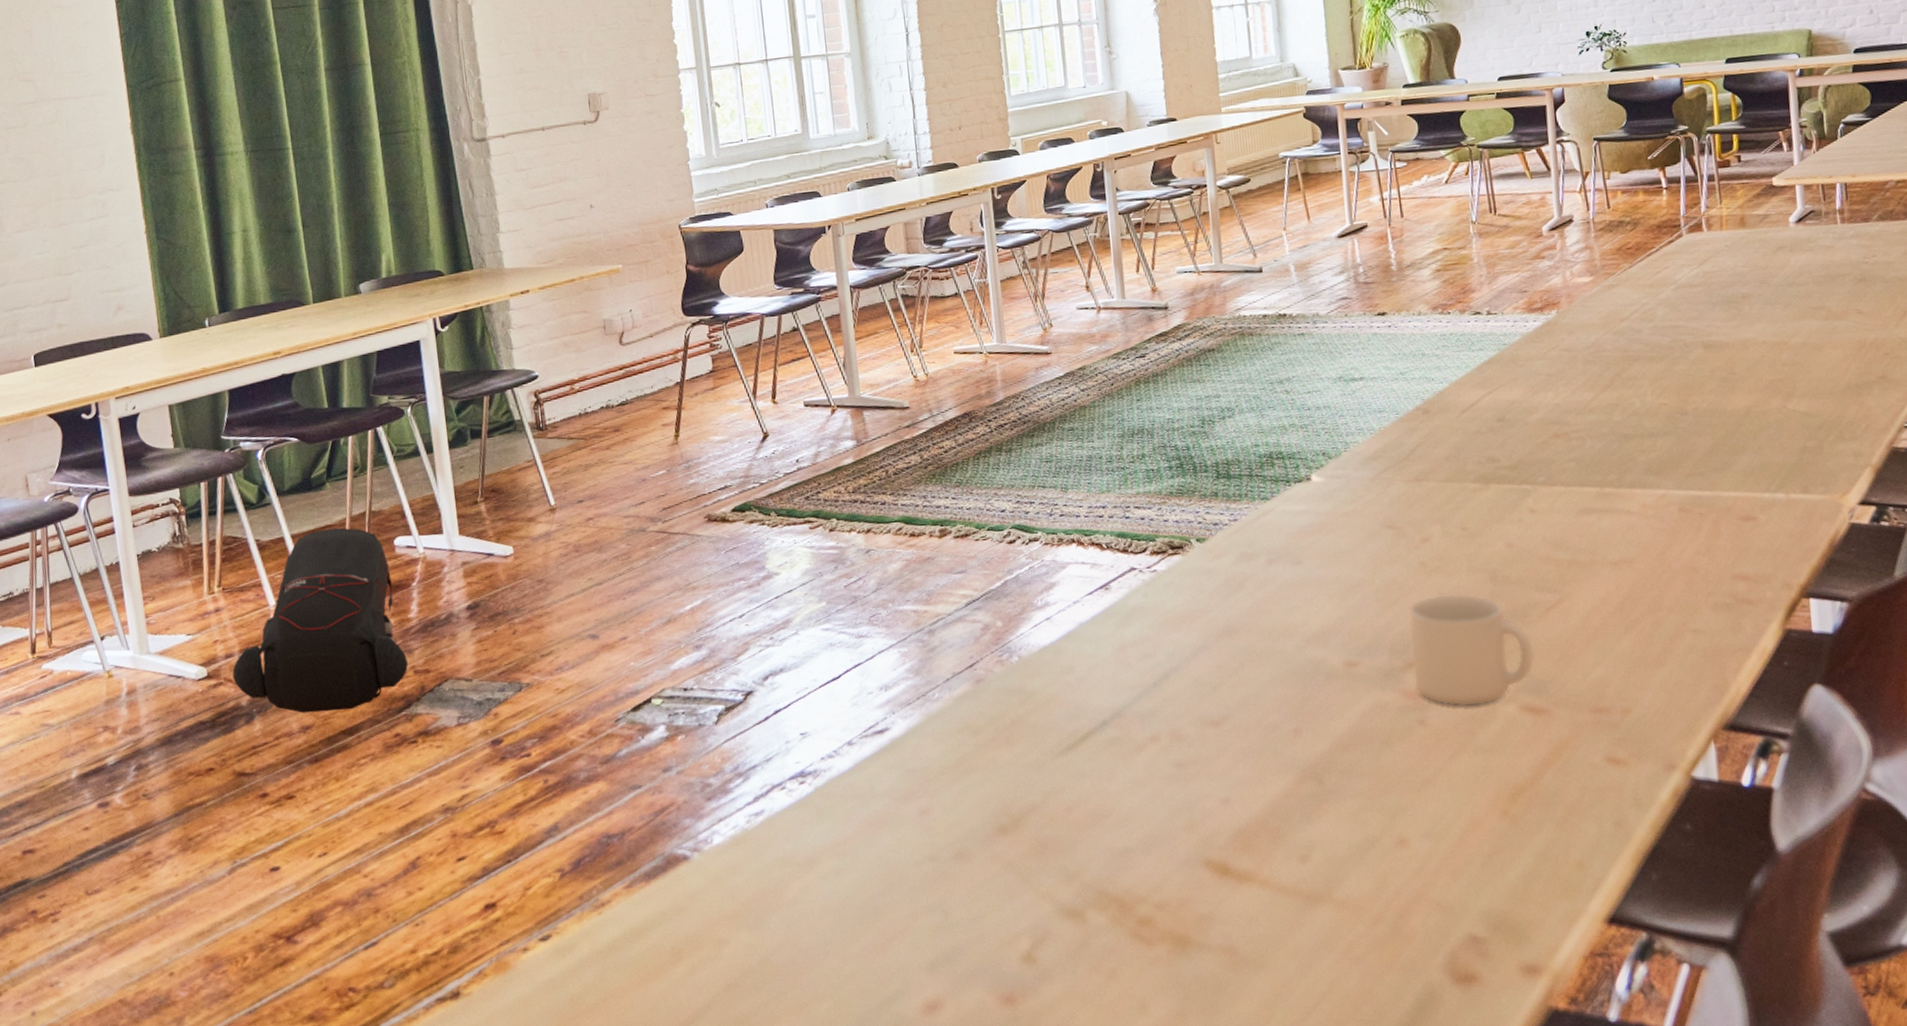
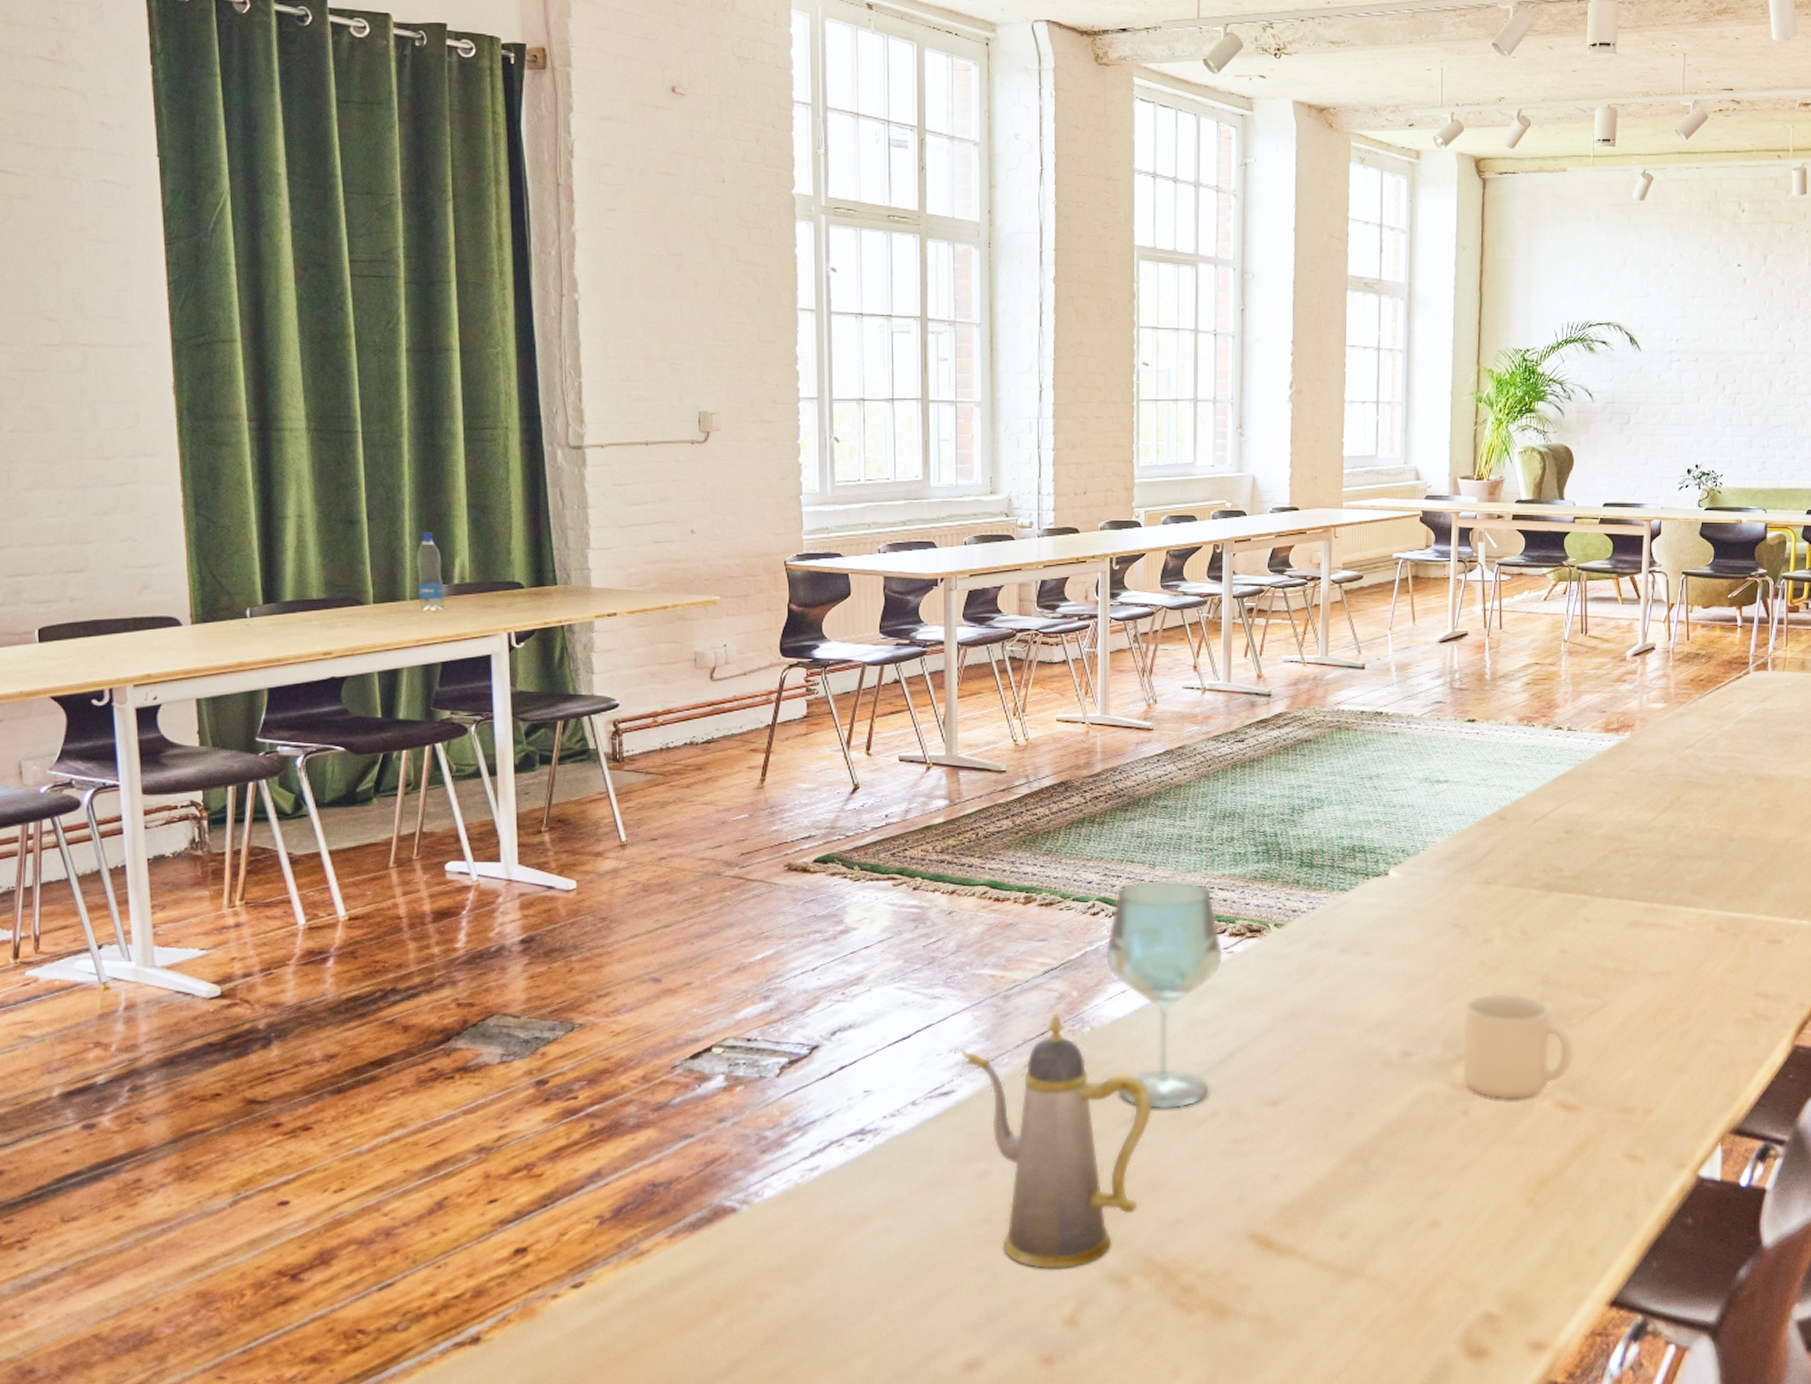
backpack: present [232,527,408,713] -> none [250,847,450,1041]
bottle: none [347,232,375,306] -> present [416,532,445,611]
coffee pot: none [890,643,1090,905] -> present [960,1012,1153,1269]
wine glass: none [1024,501,1148,736] -> present [1104,879,1224,1109]

